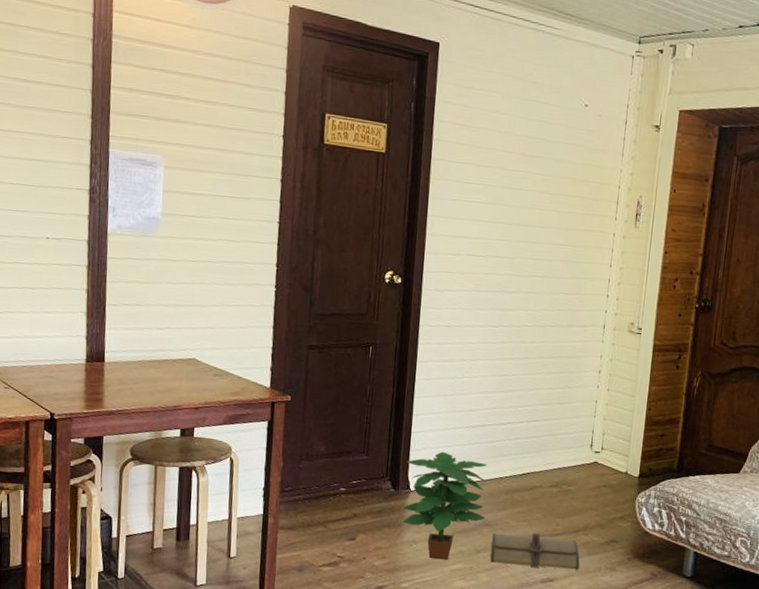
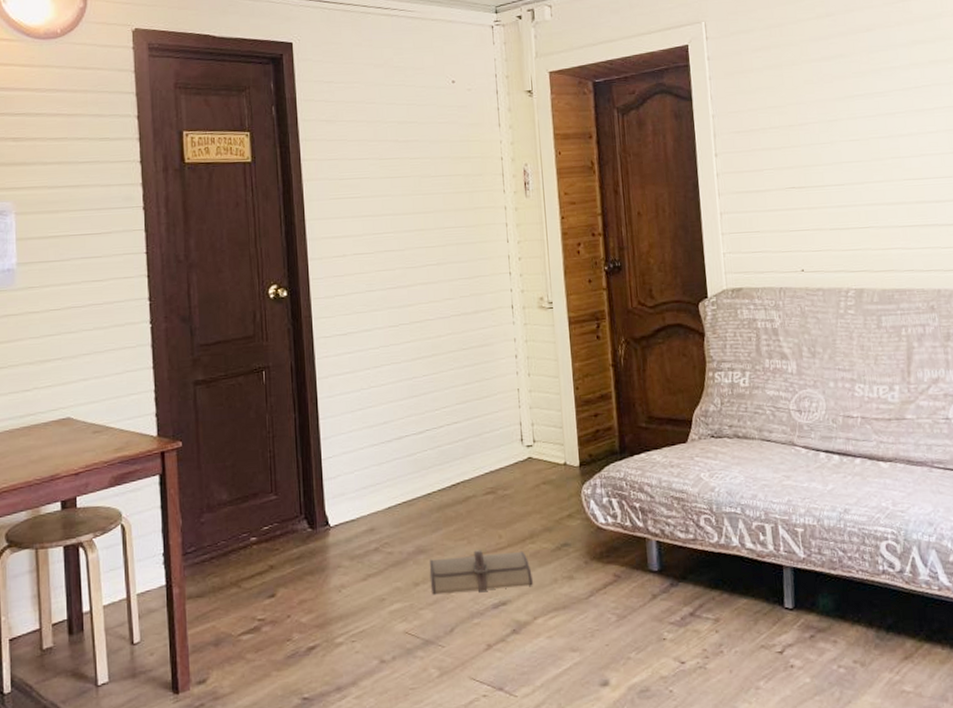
potted plant: present [403,451,487,559] -> none [321,475,418,602]

